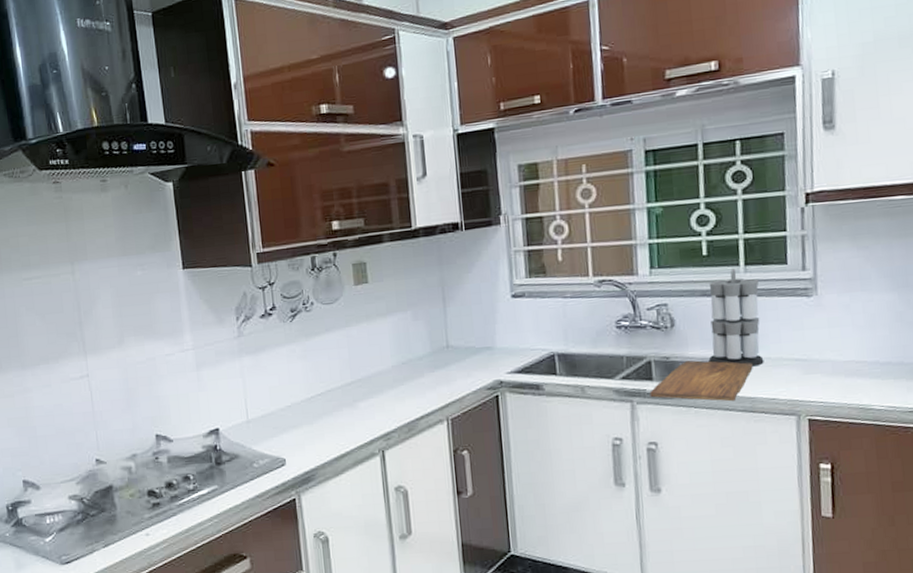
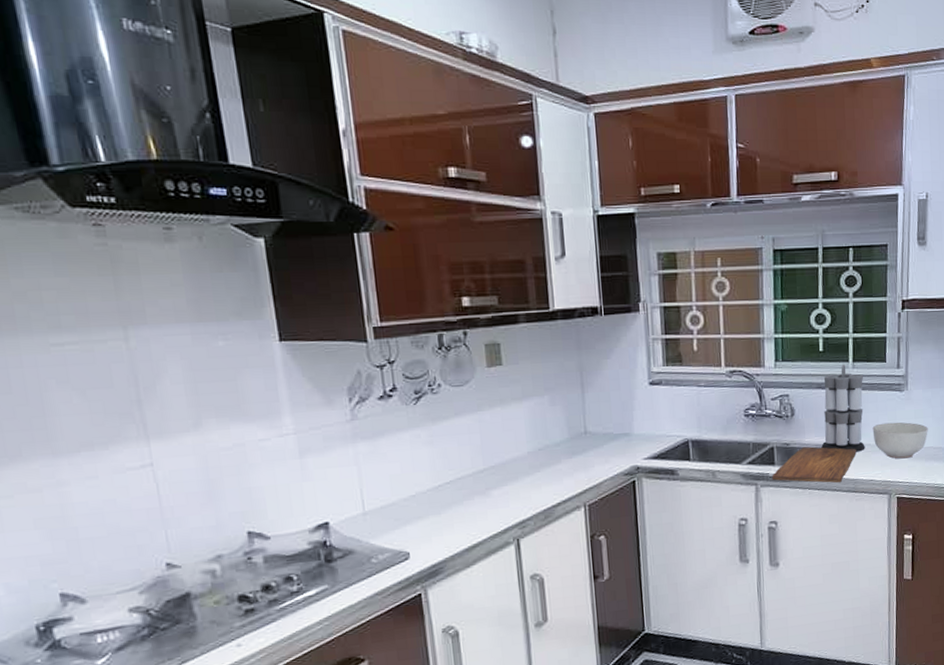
bowl: none [772,332,848,375] -> present [872,422,928,459]

